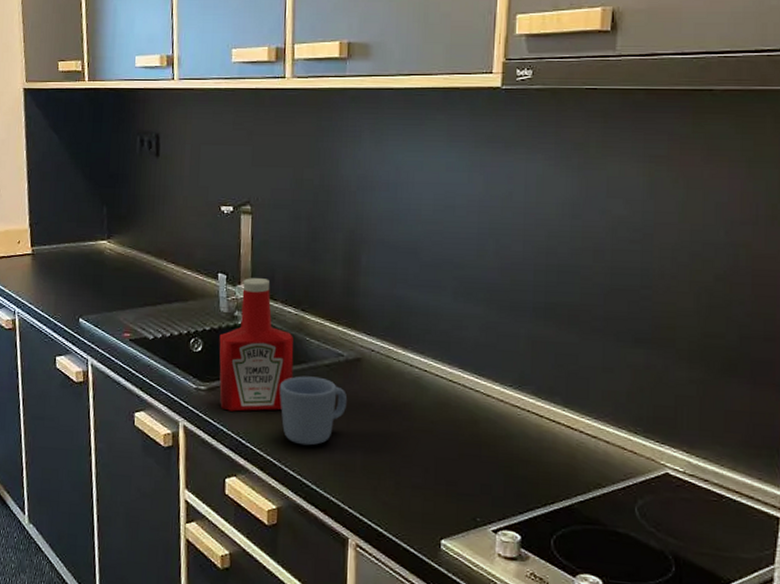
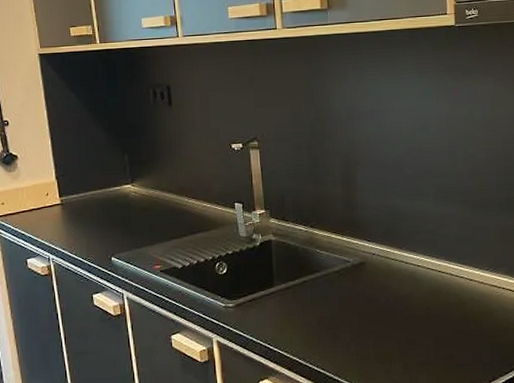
ketchup bottle: present [219,278,294,412] -> none [241,203,309,323]
mug: present [279,376,348,446] -> none [298,282,357,343]

